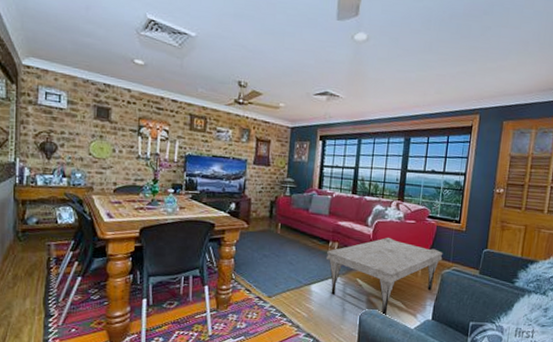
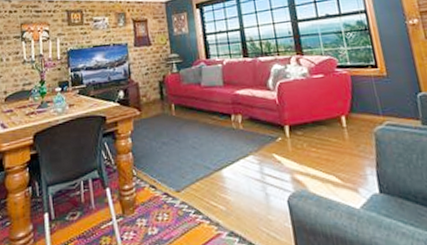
coffee table: present [327,238,443,315] -> none [231,99,370,195]

